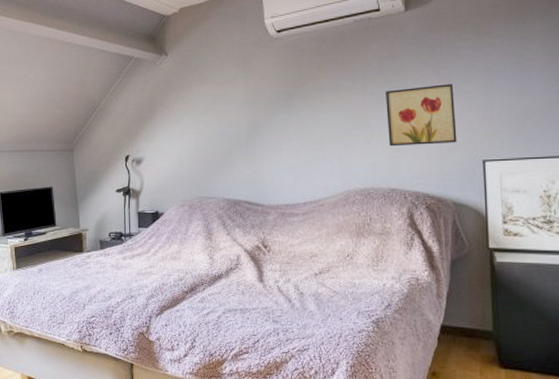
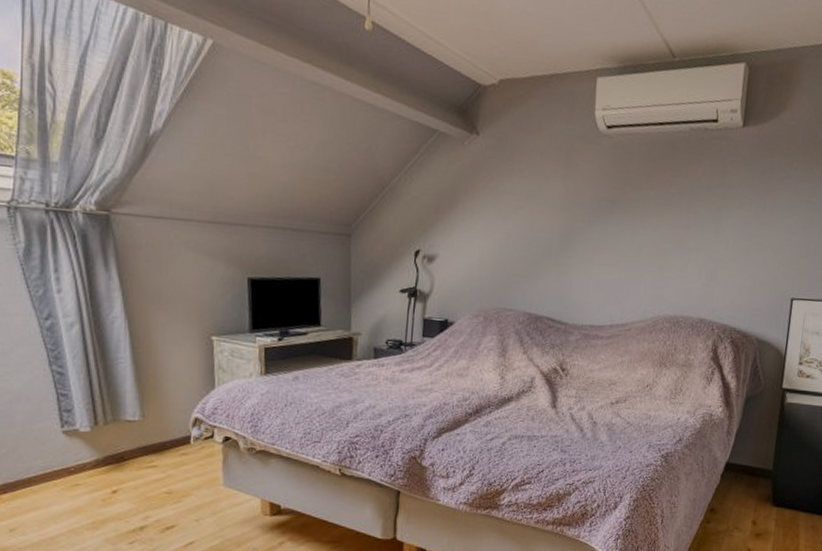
wall art: present [386,84,457,147] -> none [705,212,776,277]

